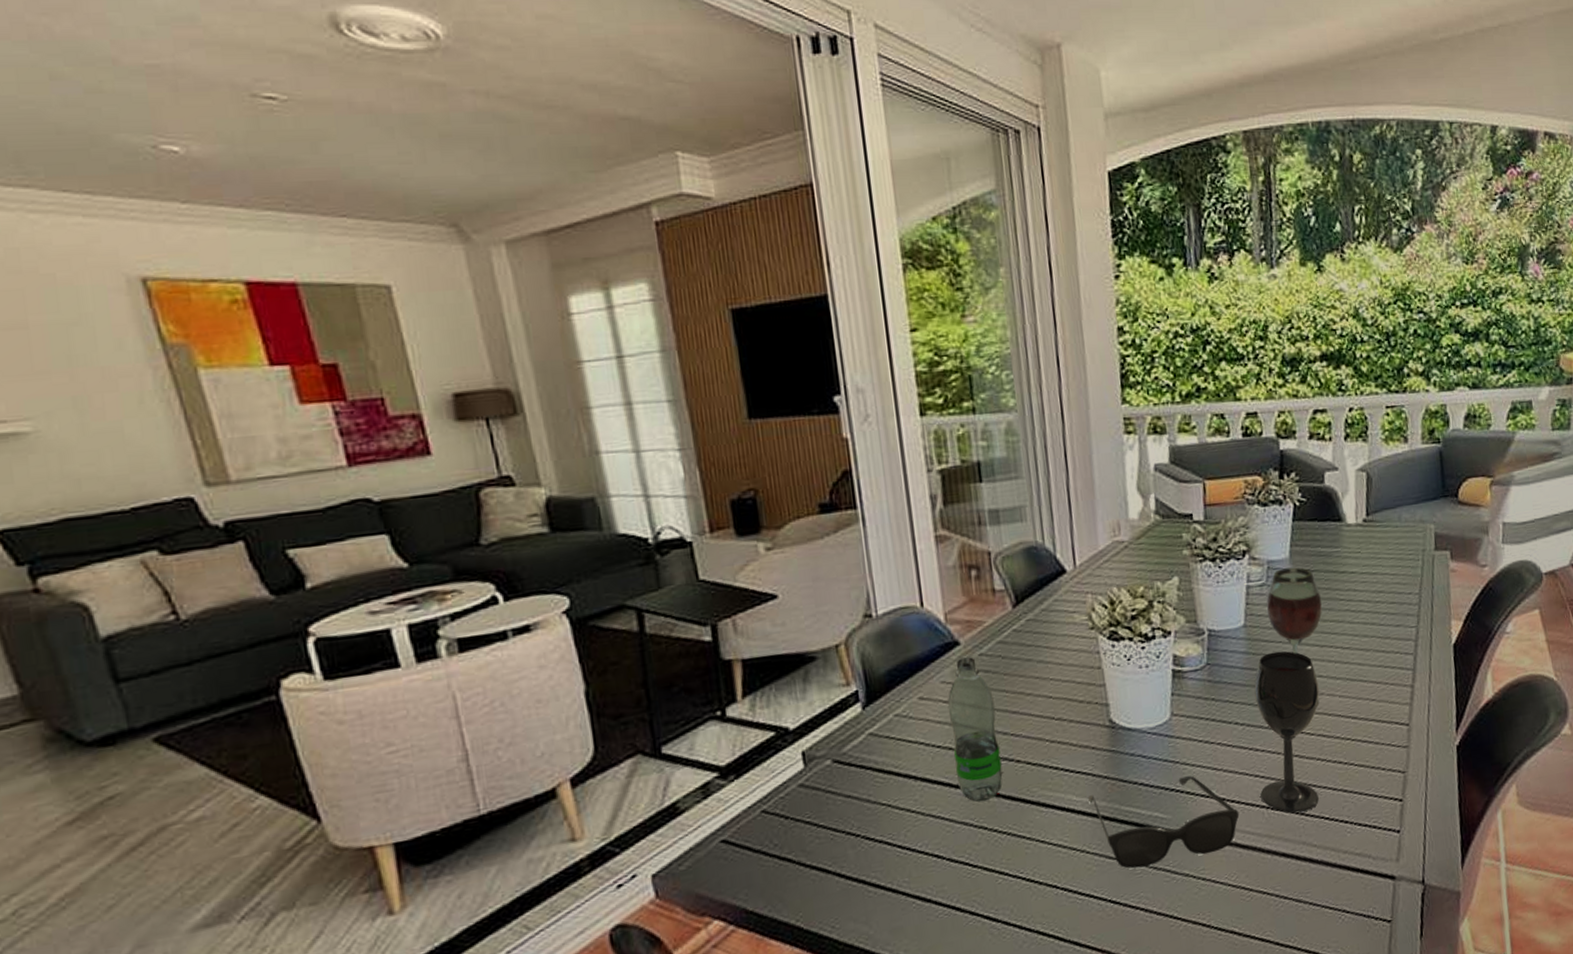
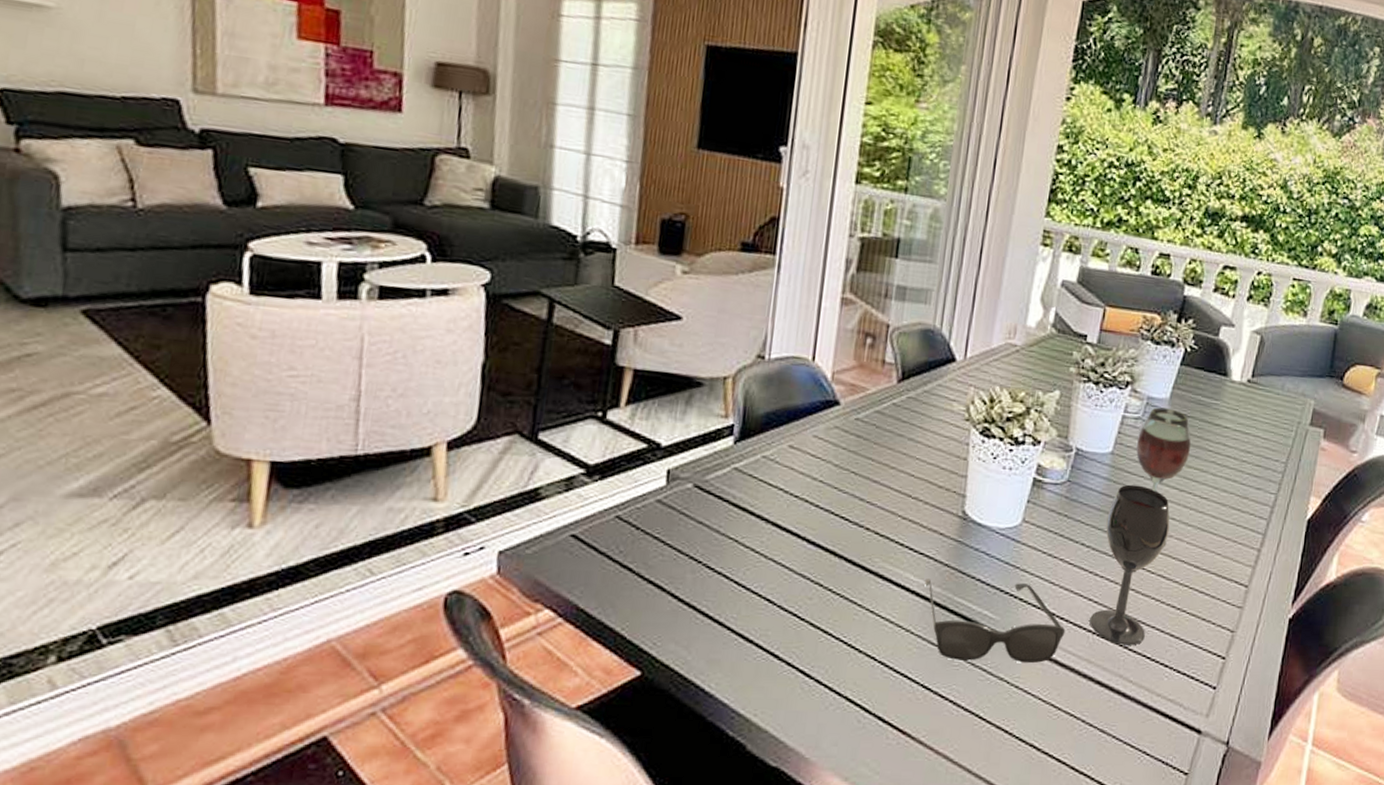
bottle: present [947,657,1003,802] -> none [805,418,859,560]

